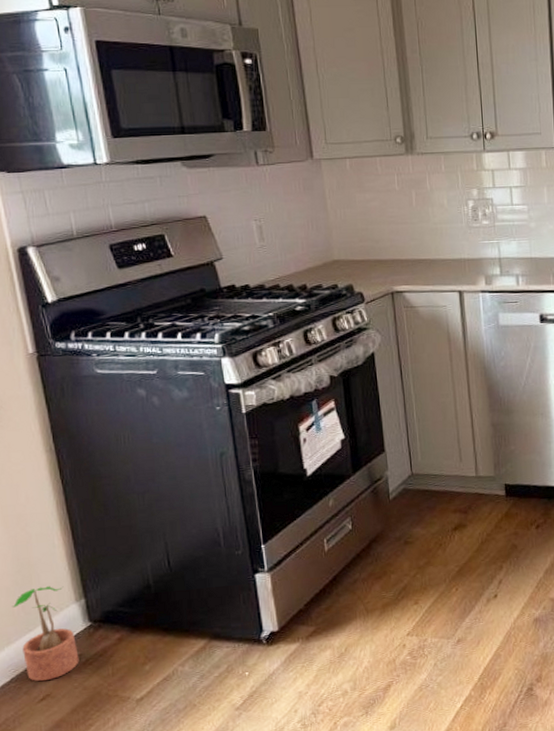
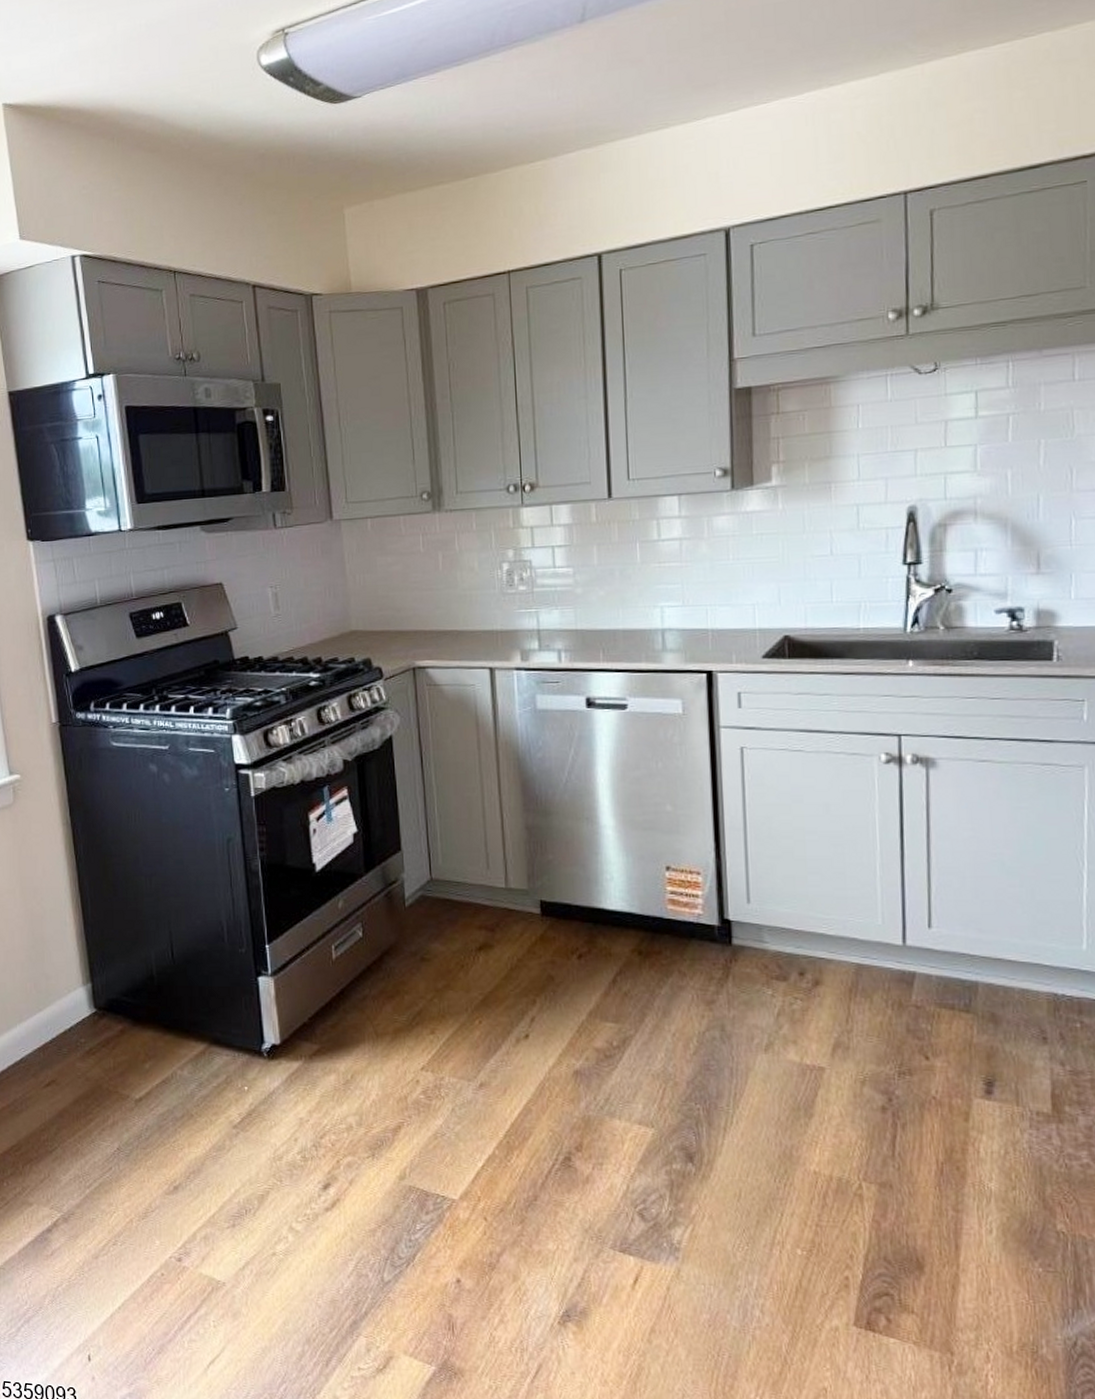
potted plant: present [12,586,79,682] -> none [25,965,83,1066]

